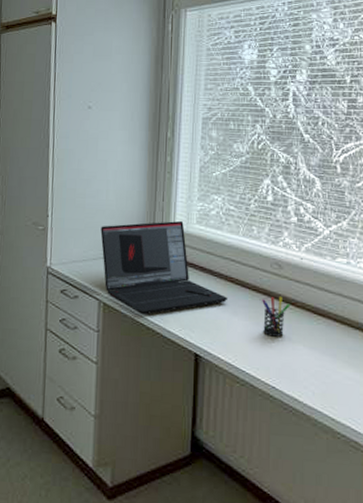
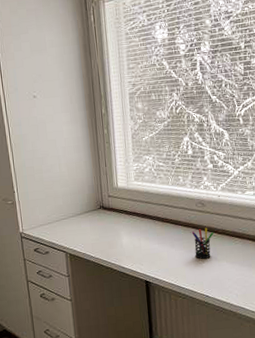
laptop: present [100,220,228,315] -> none [58,180,166,258]

